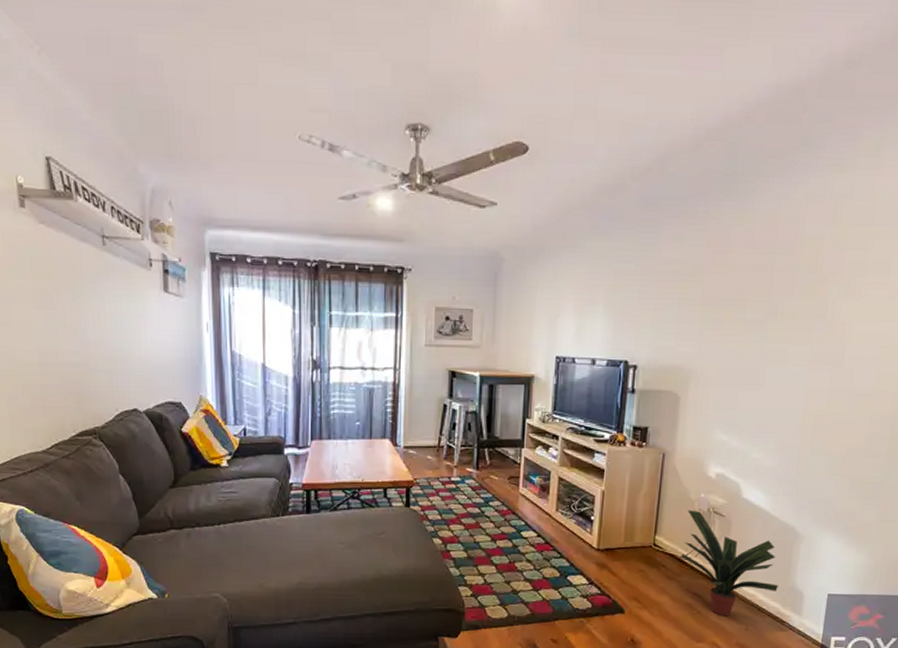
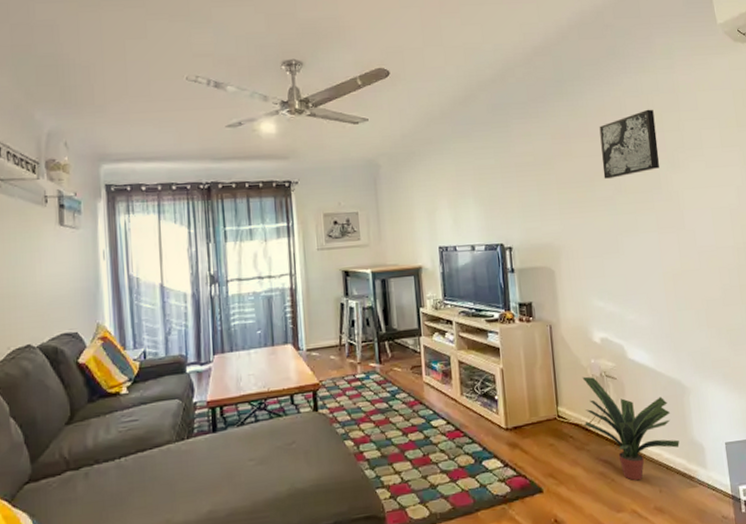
wall art: none [759,219,840,299] -> present [599,109,660,179]

